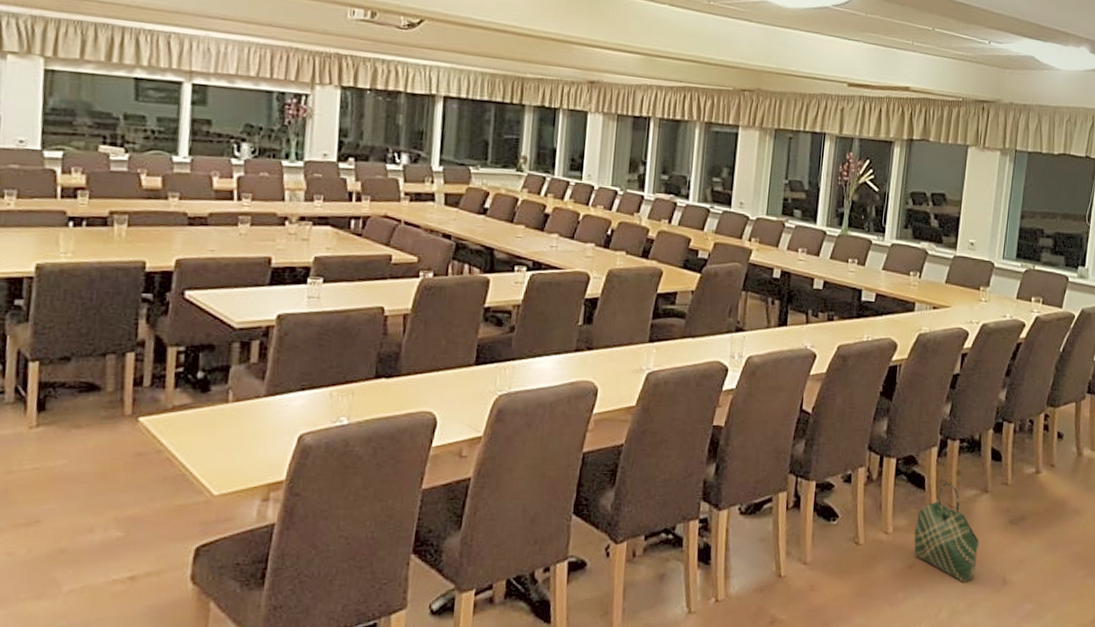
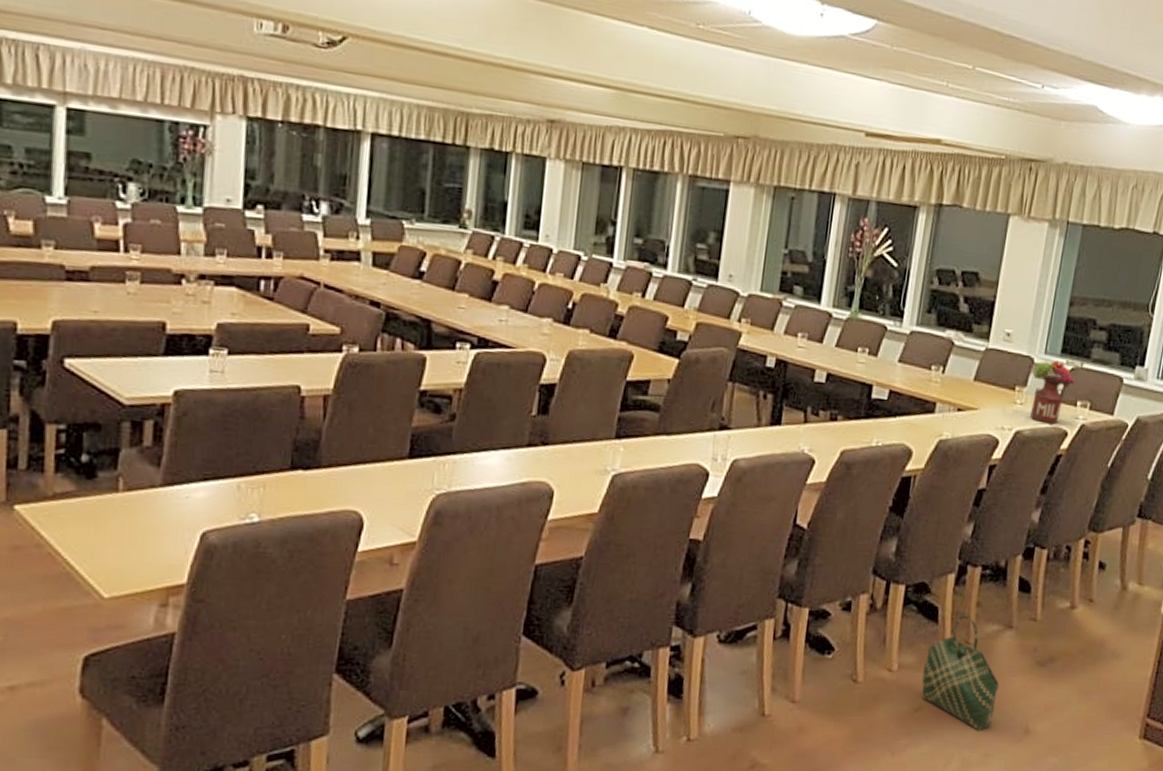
flower arrangement: none [993,264,1029,317] -> present [1030,360,1075,425]

